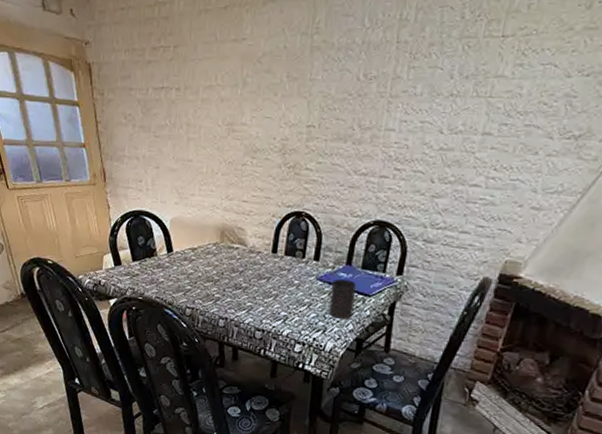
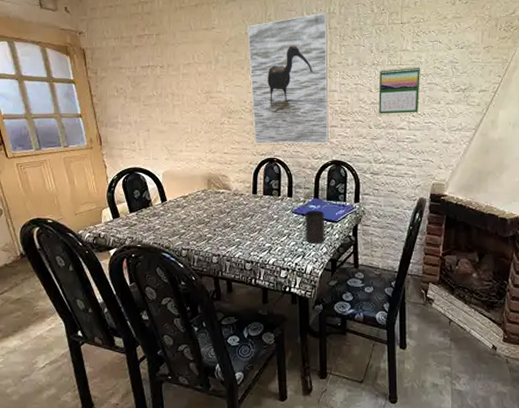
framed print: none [281,19,398,198] -> present [247,12,329,144]
calendar: none [447,99,518,166] -> present [379,66,420,114]

